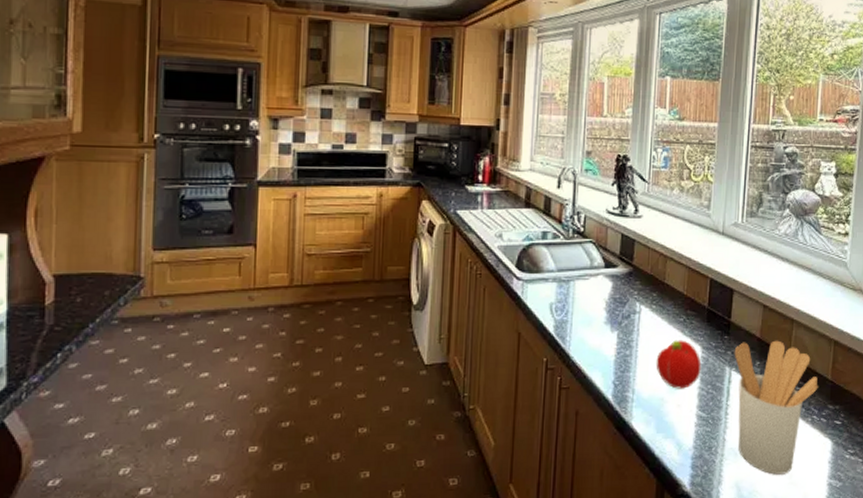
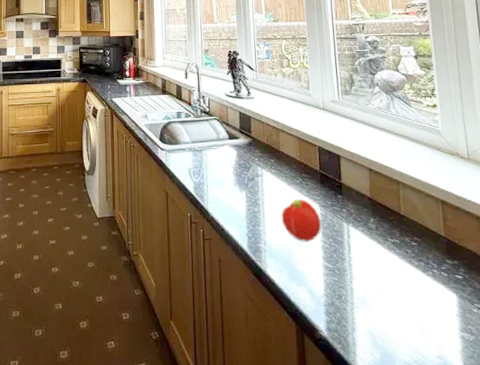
utensil holder: present [734,340,818,475] -> none [348,199,434,325]

